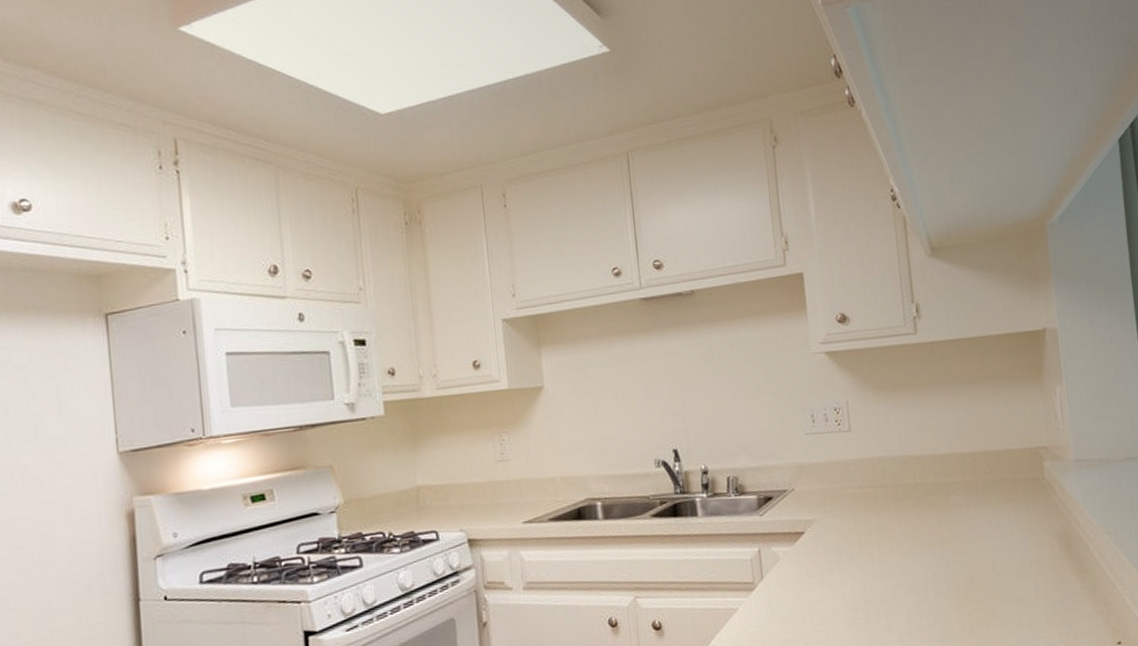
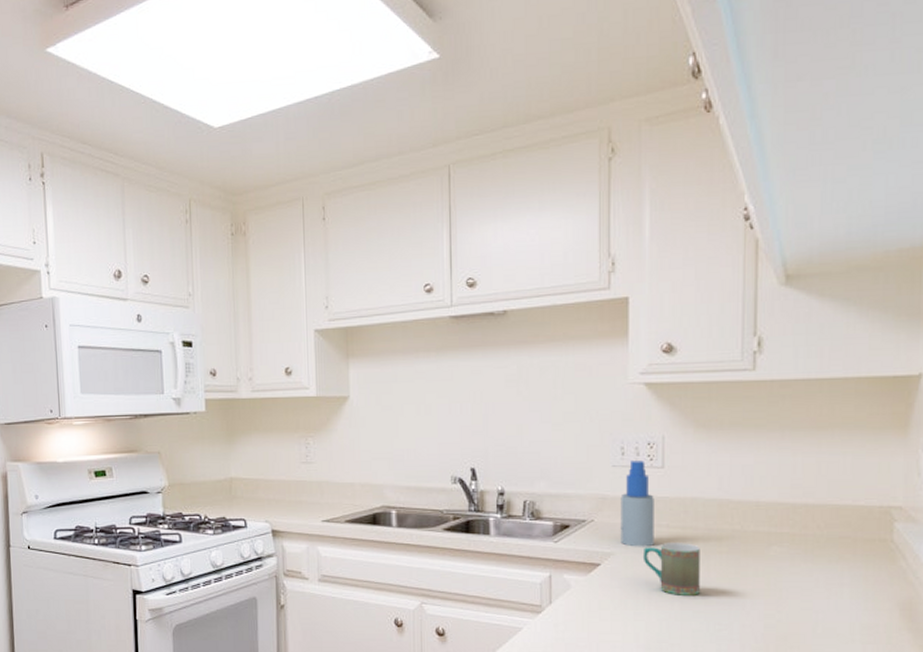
spray bottle: none [816,426,851,511] -> present [620,461,654,547]
mug: none [841,501,895,554] -> present [642,543,700,595]

